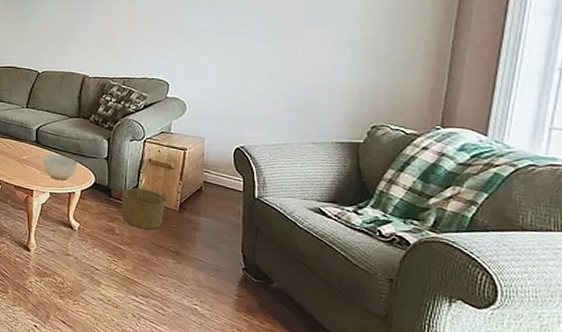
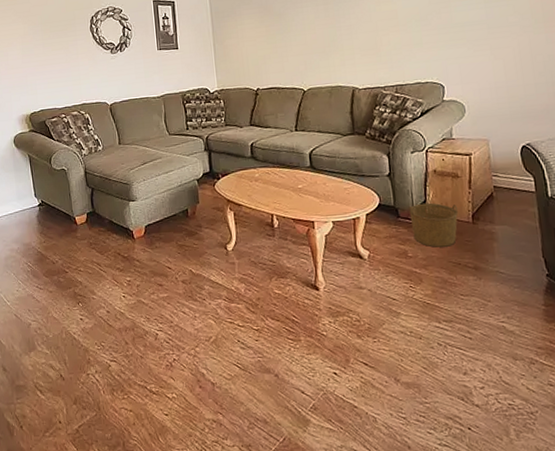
bowl: present [42,154,77,180] -> none [320,178,358,206]

